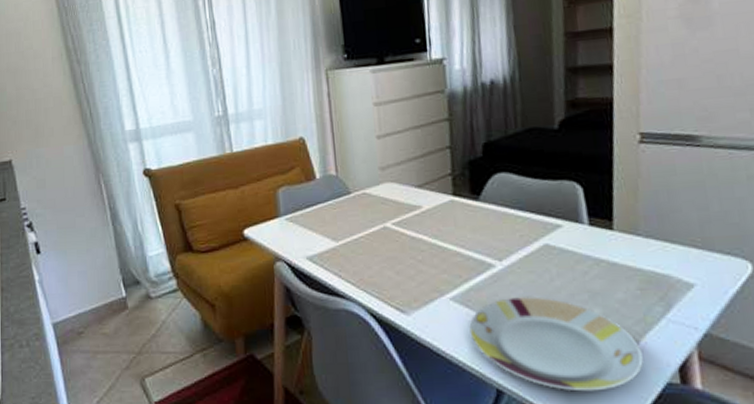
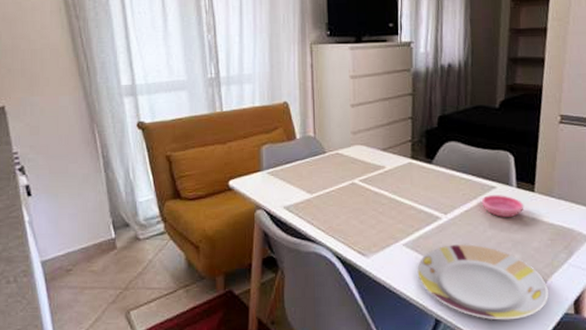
saucer: none [544,235,601,263] -> present [481,195,524,217]

